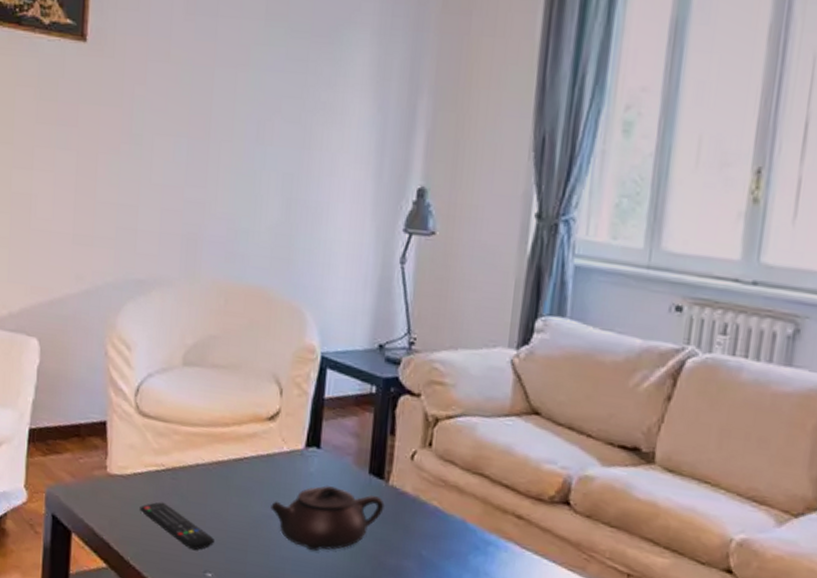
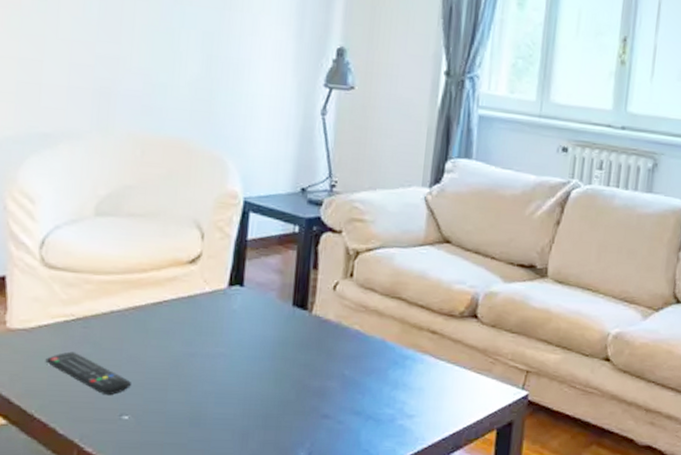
teapot: present [270,486,385,551] -> none [192,320,308,383]

